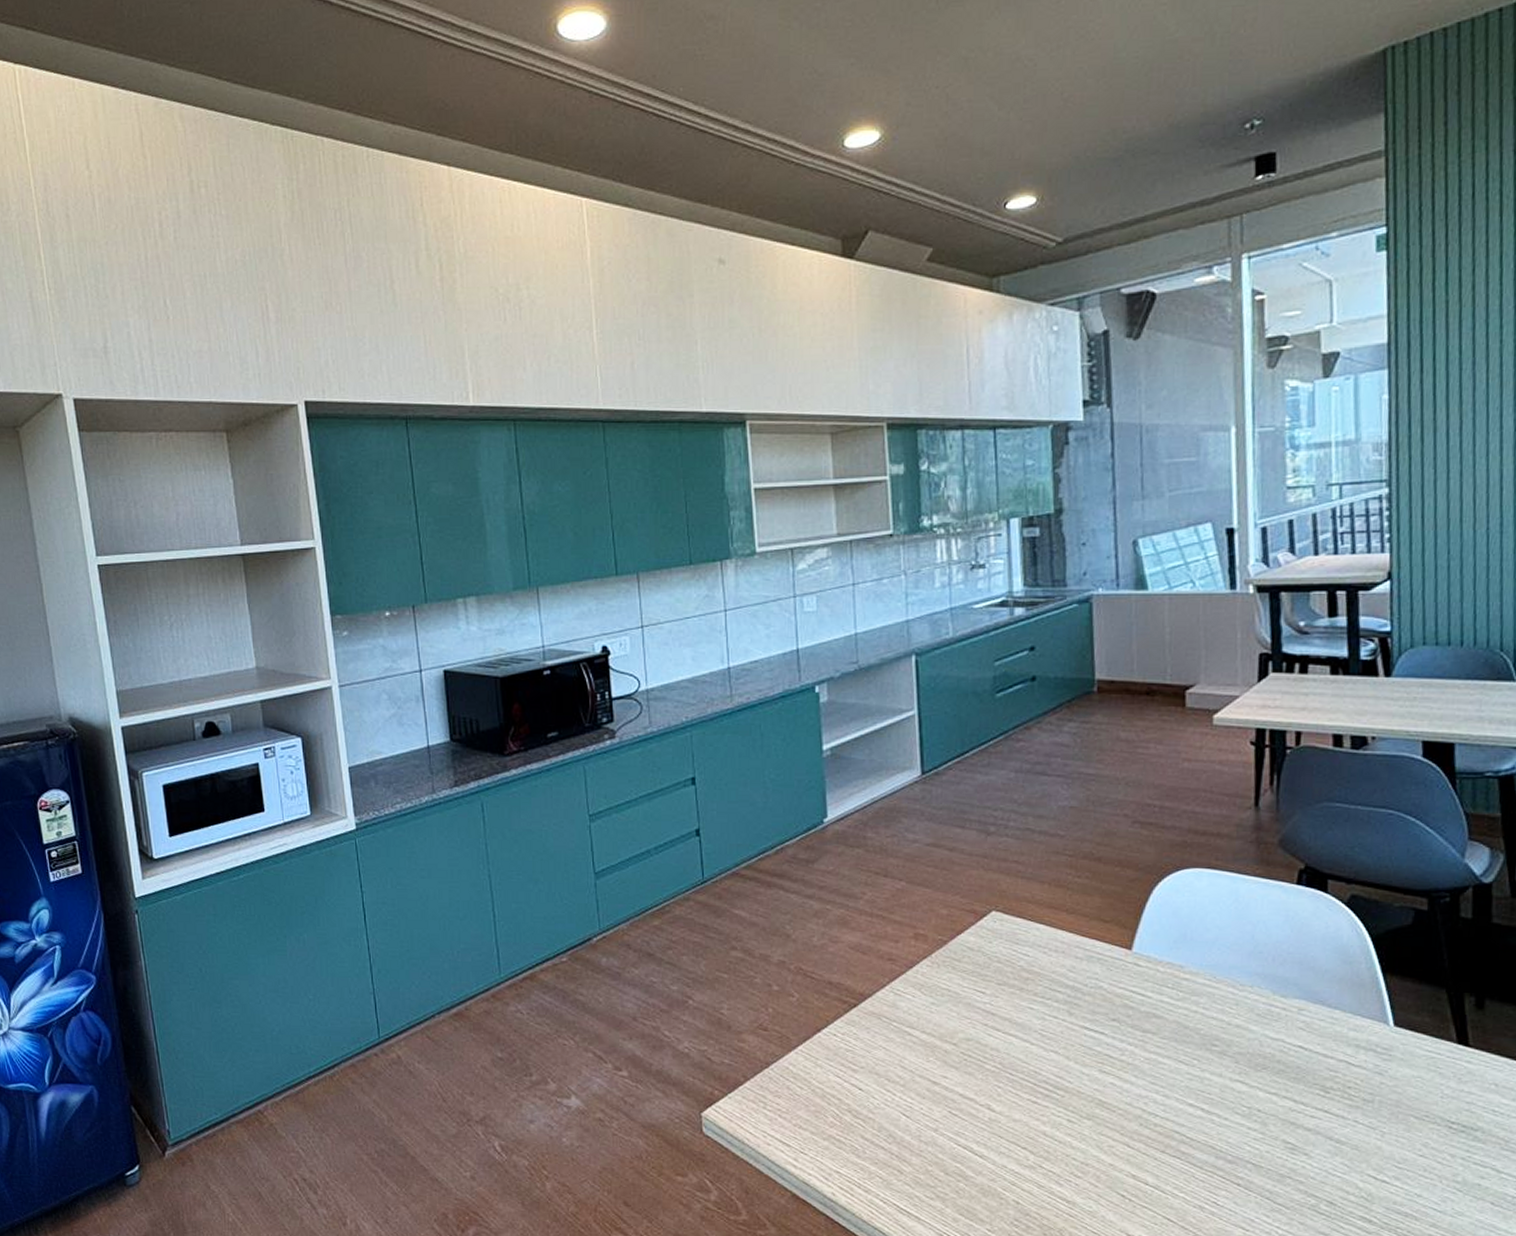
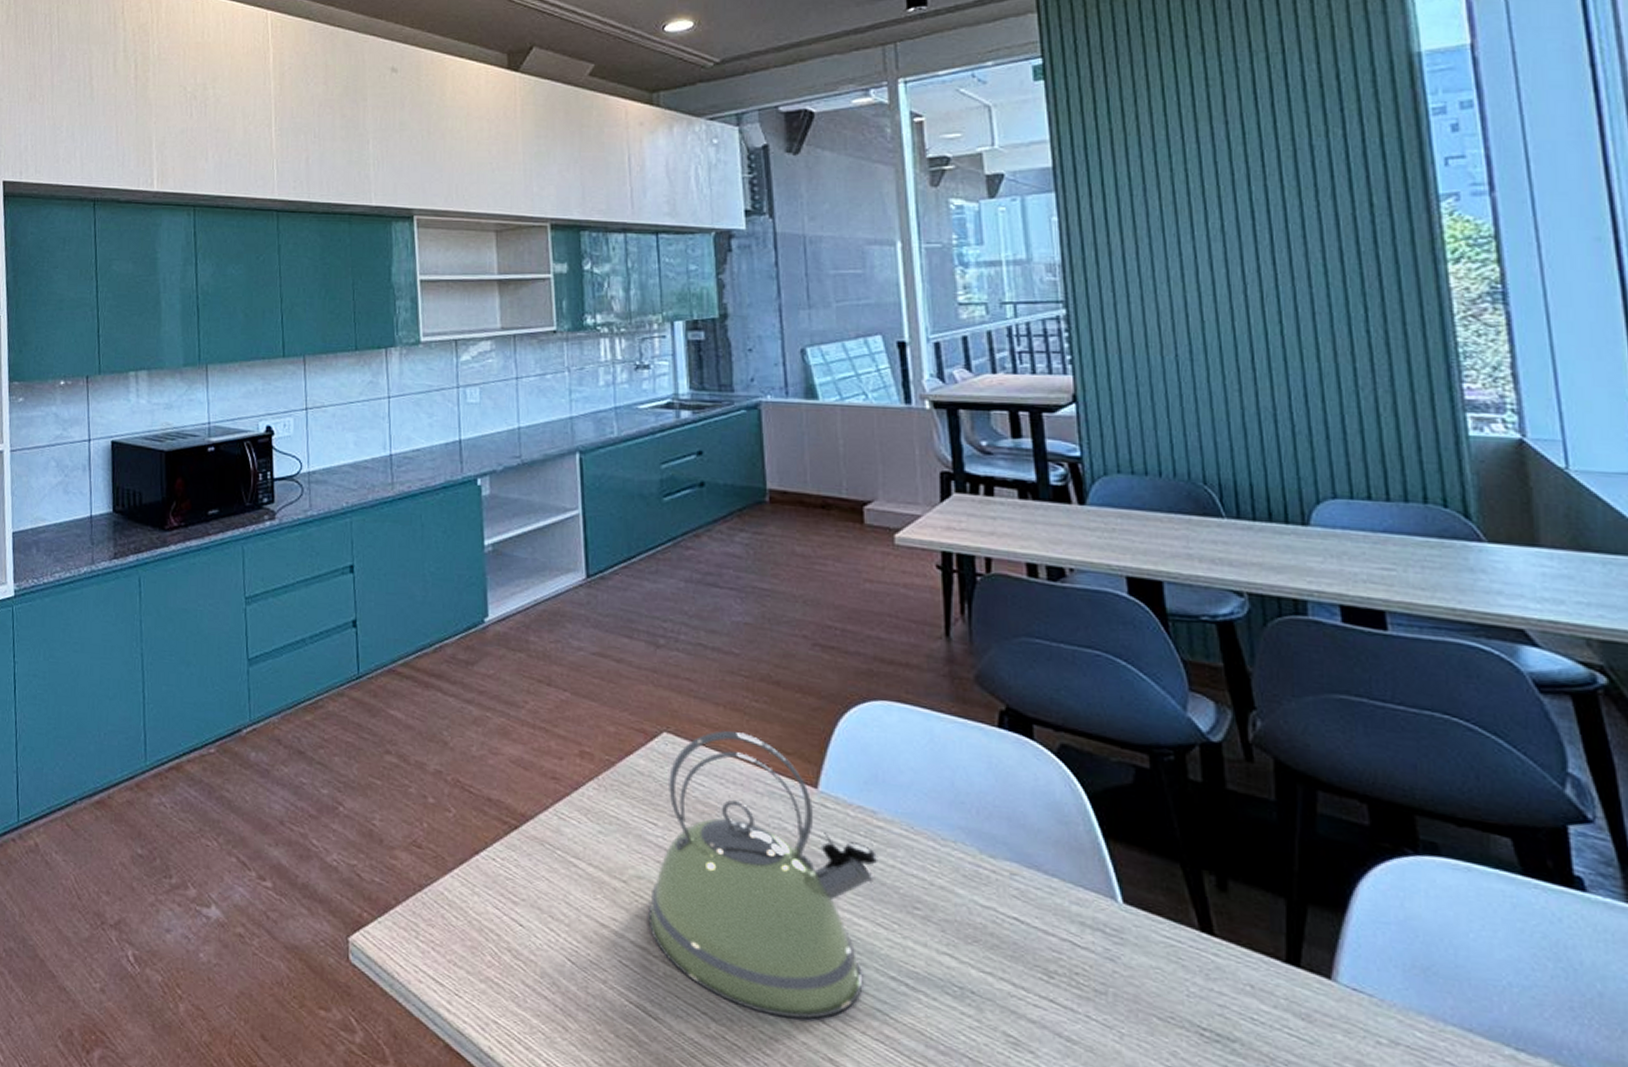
kettle: none [976,905,1183,1146] -> present [648,730,878,1019]

